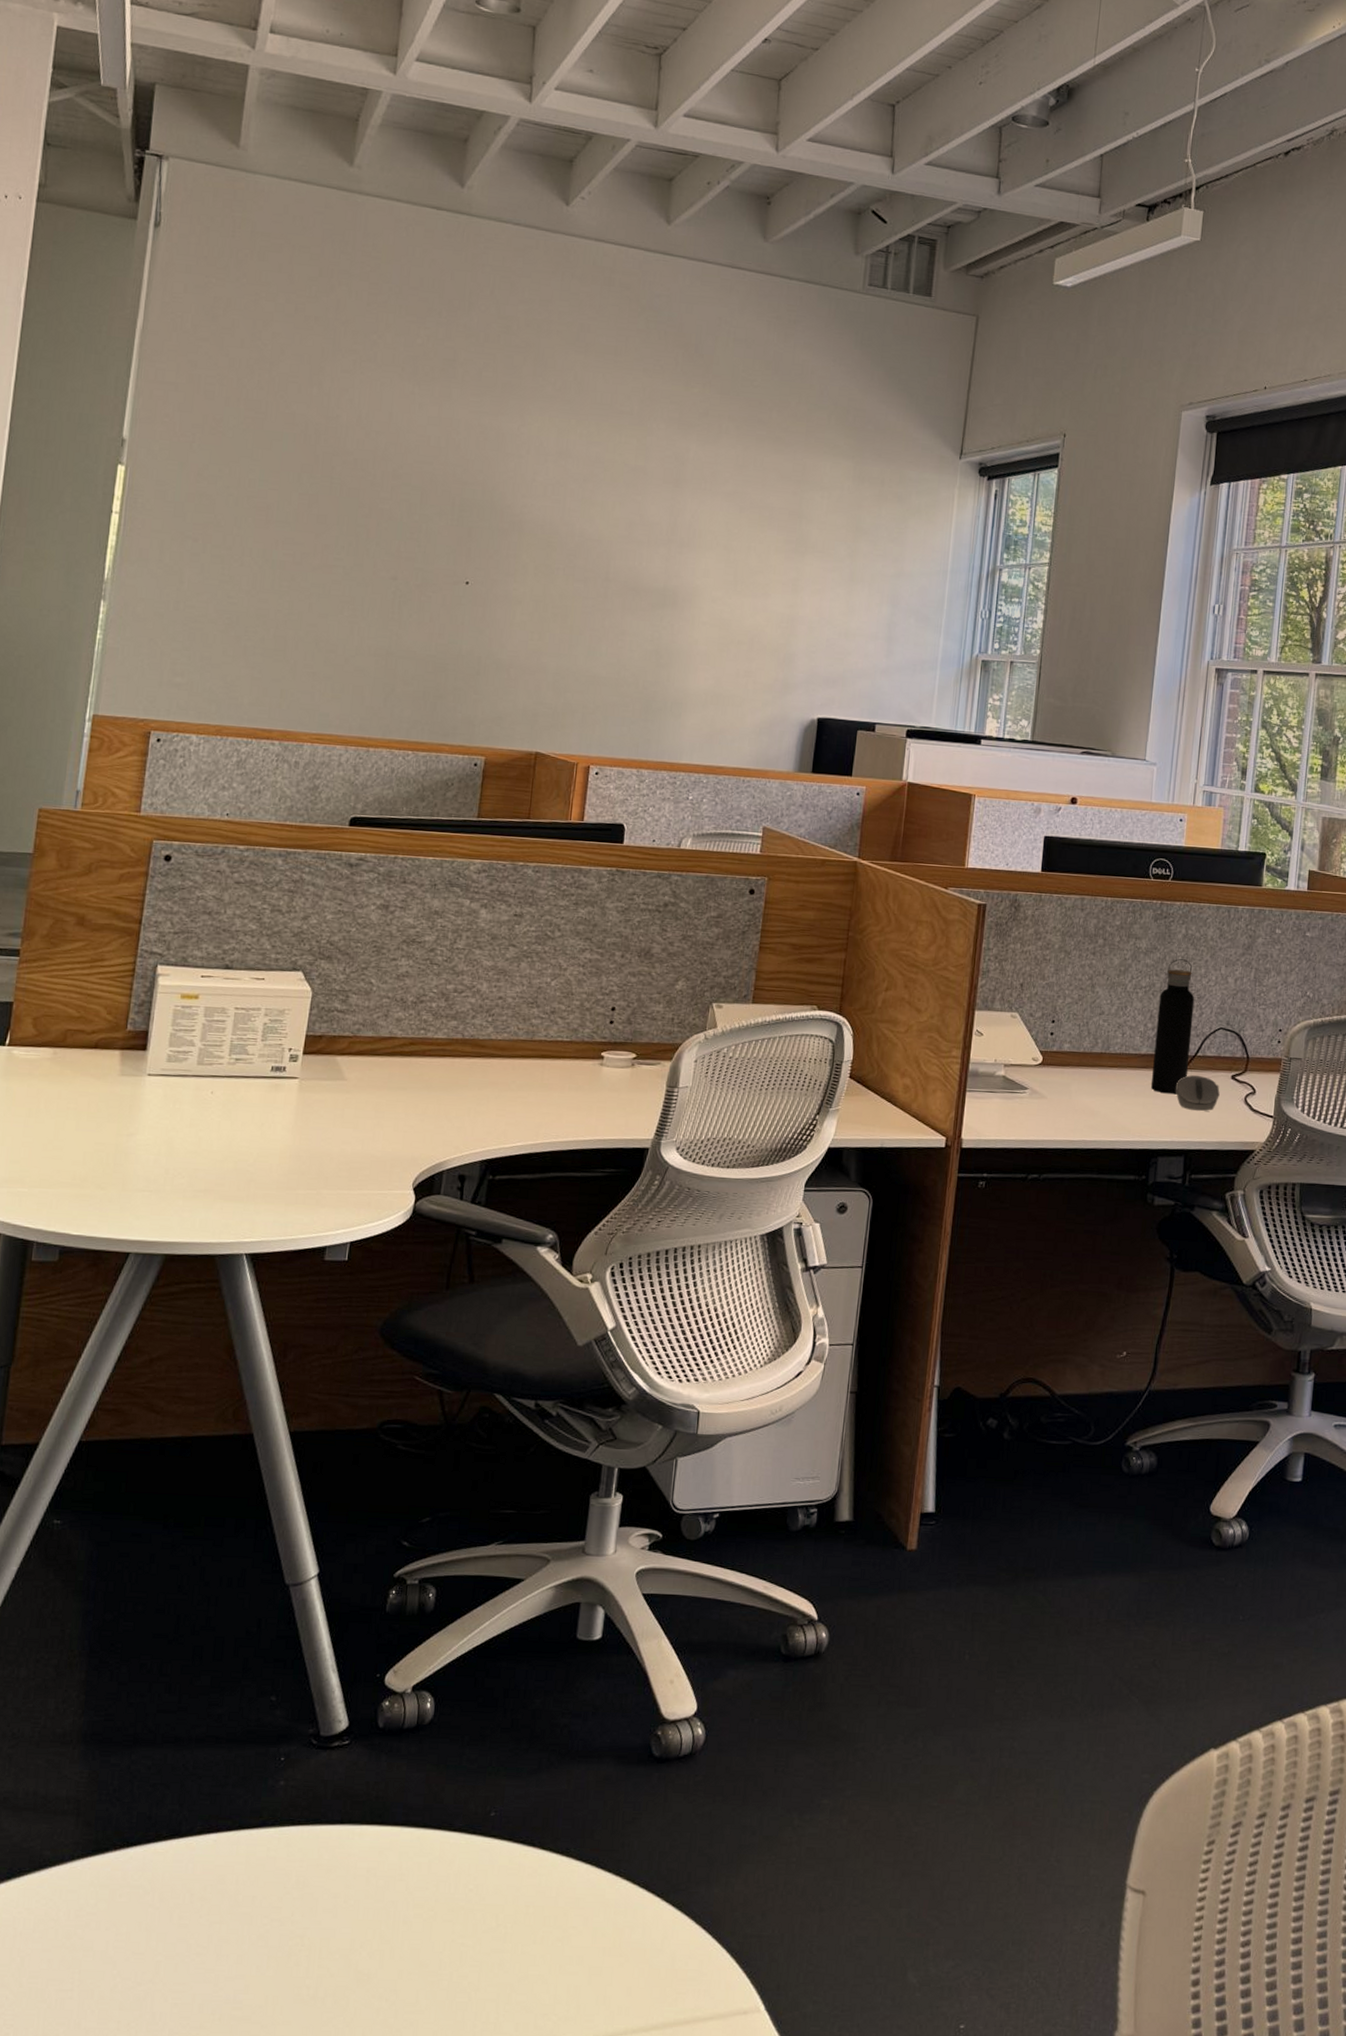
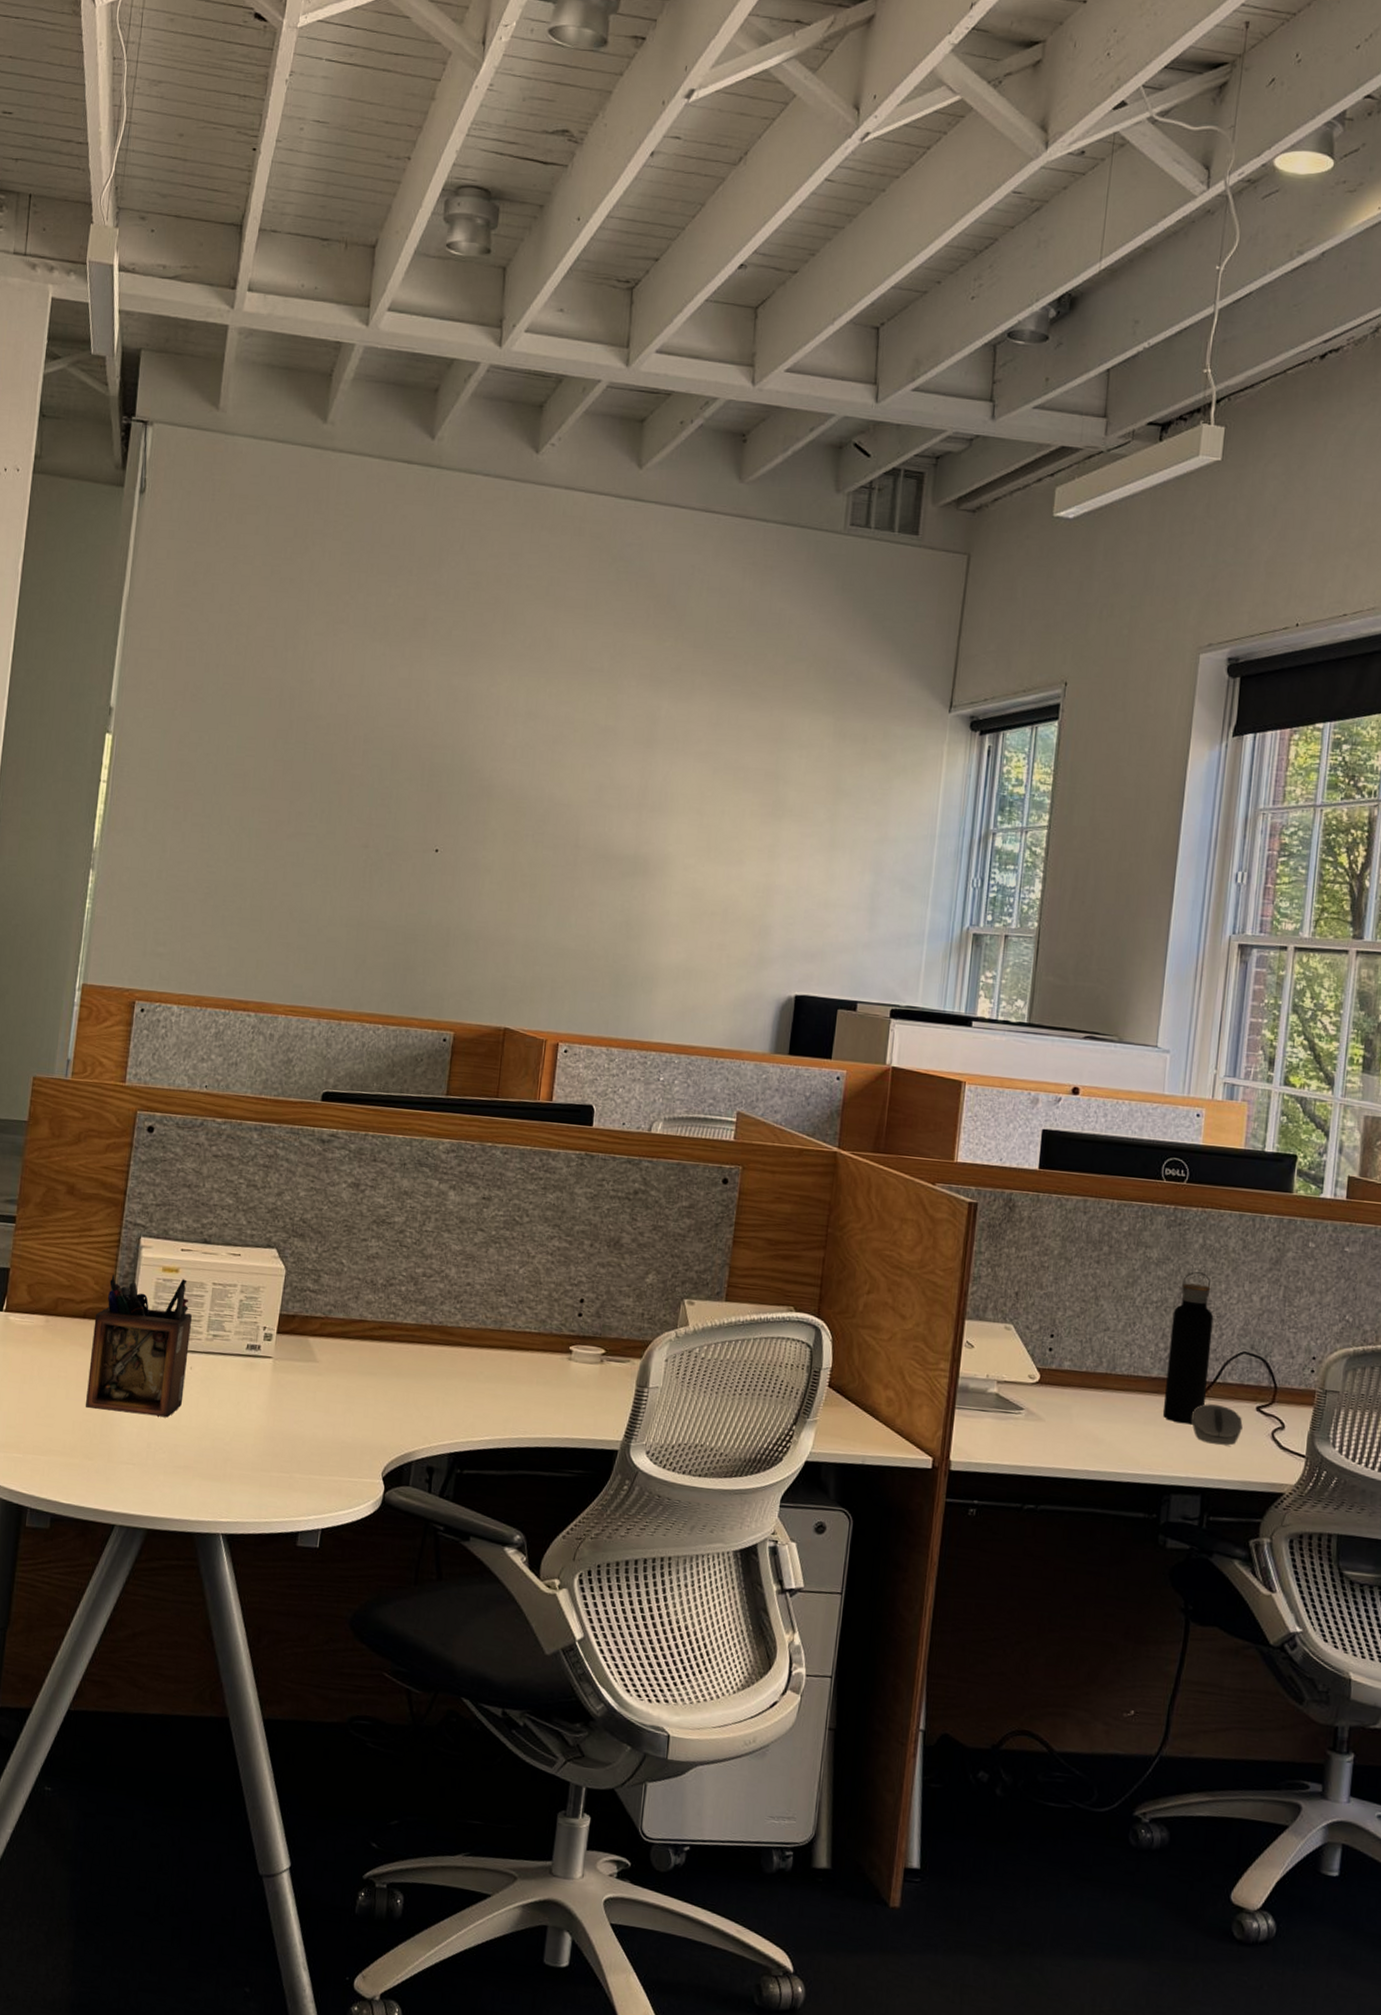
desk organizer: none [96,1003,213,1143] -> present [85,1274,193,1418]

